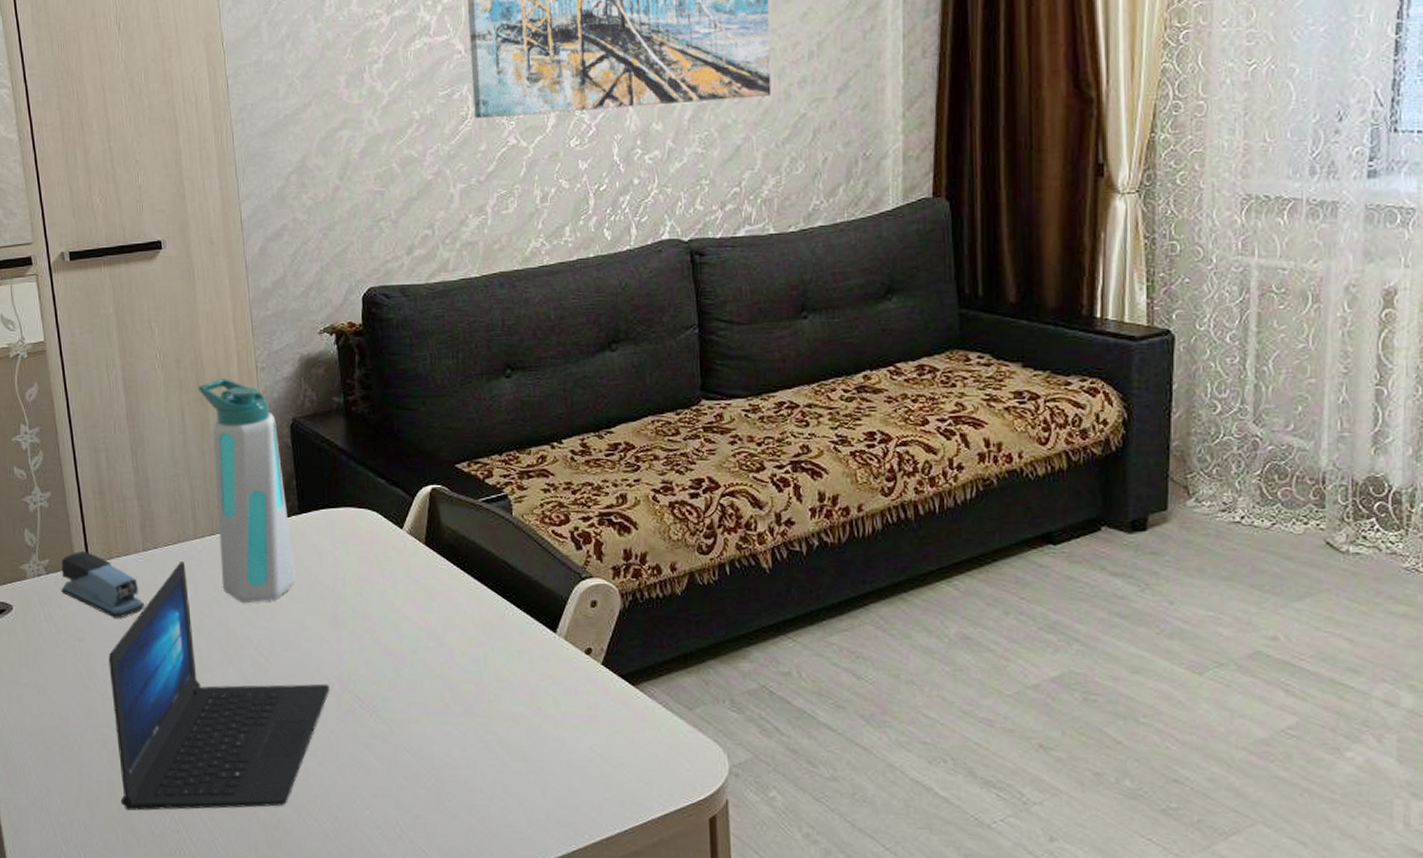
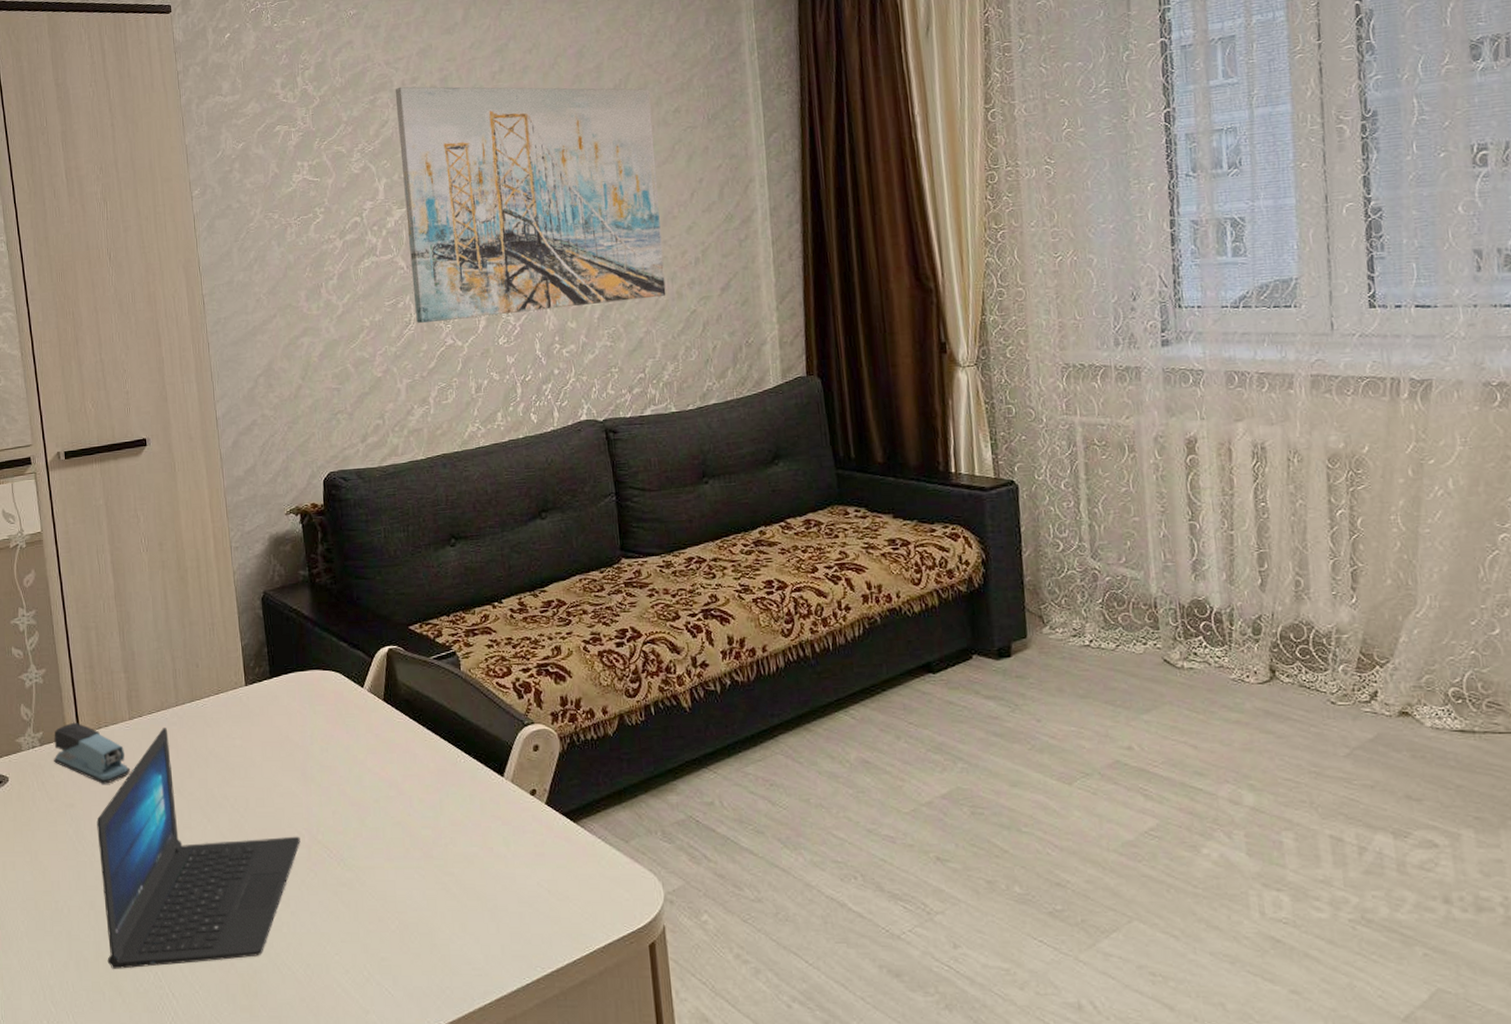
water bottle: present [198,379,296,604] -> none [179,558,268,764]

